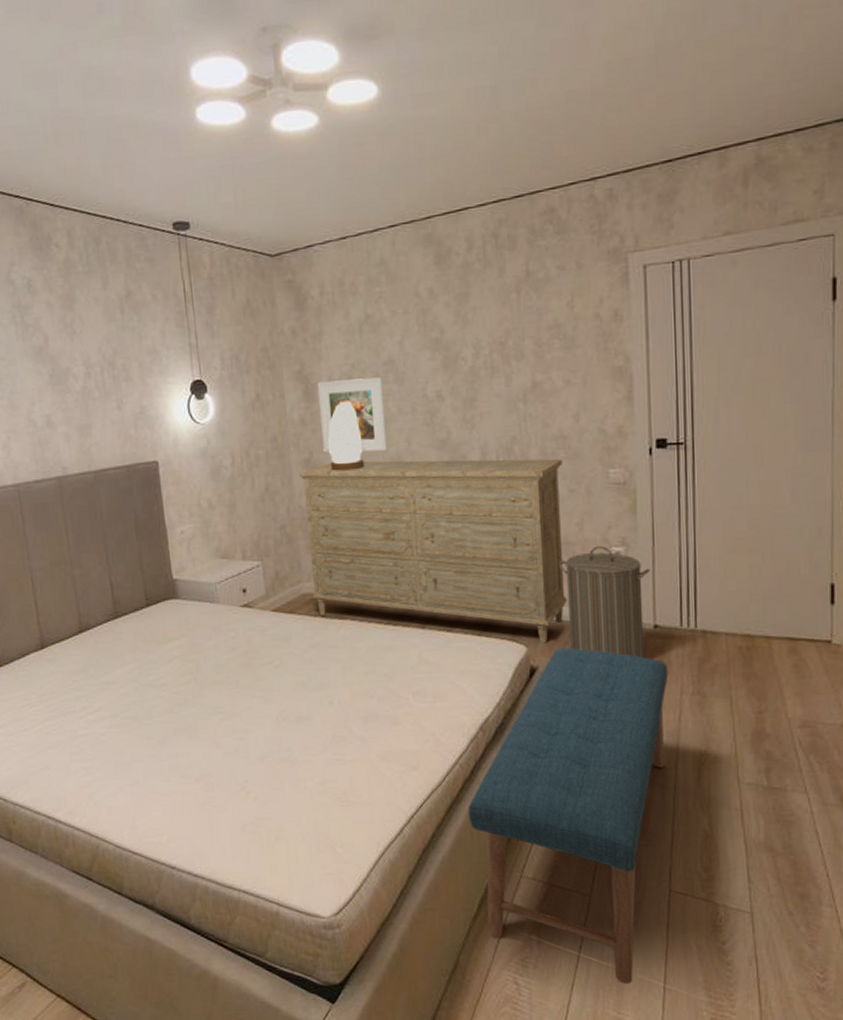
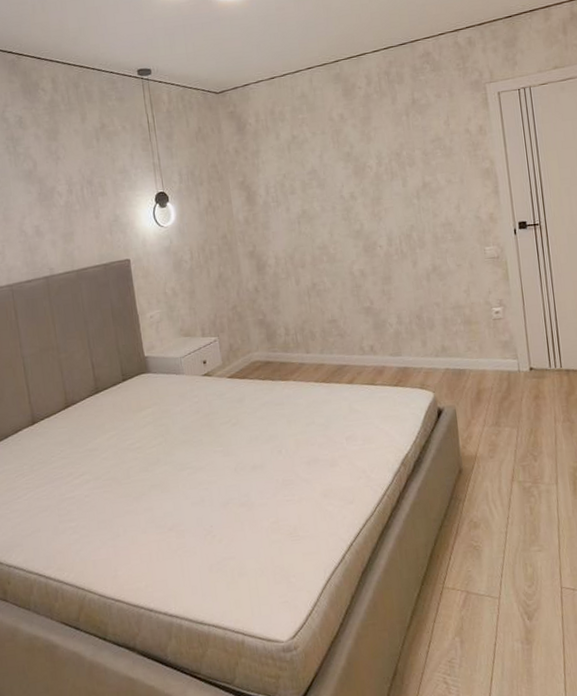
dresser: present [298,459,567,644] -> none [245,241,462,389]
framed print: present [317,377,387,453] -> none [257,184,315,246]
table lamp: present [327,401,365,471] -> none [267,203,298,260]
bench: present [467,648,669,984] -> none [396,391,548,673]
laundry hamper: present [559,545,651,658] -> none [453,307,525,395]

